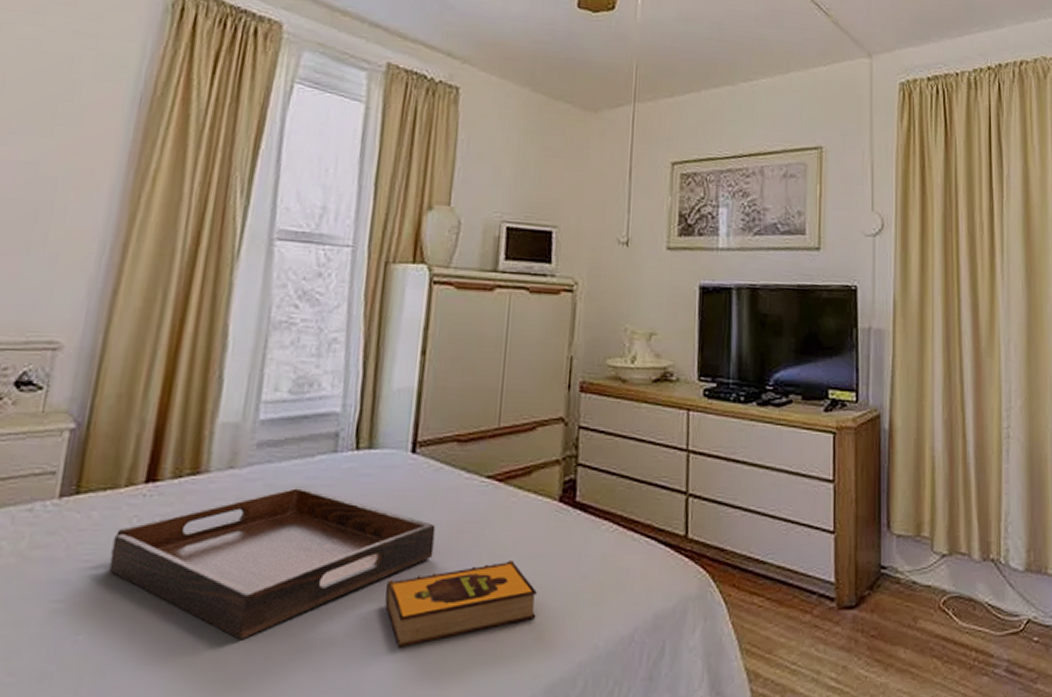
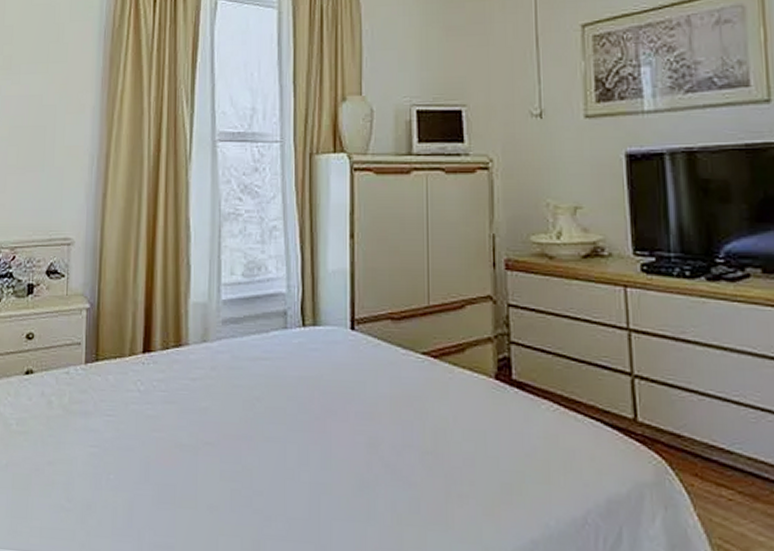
serving tray: present [109,486,436,640] -> none [125,359,380,490]
hardback book: present [385,561,538,648] -> none [340,434,483,509]

